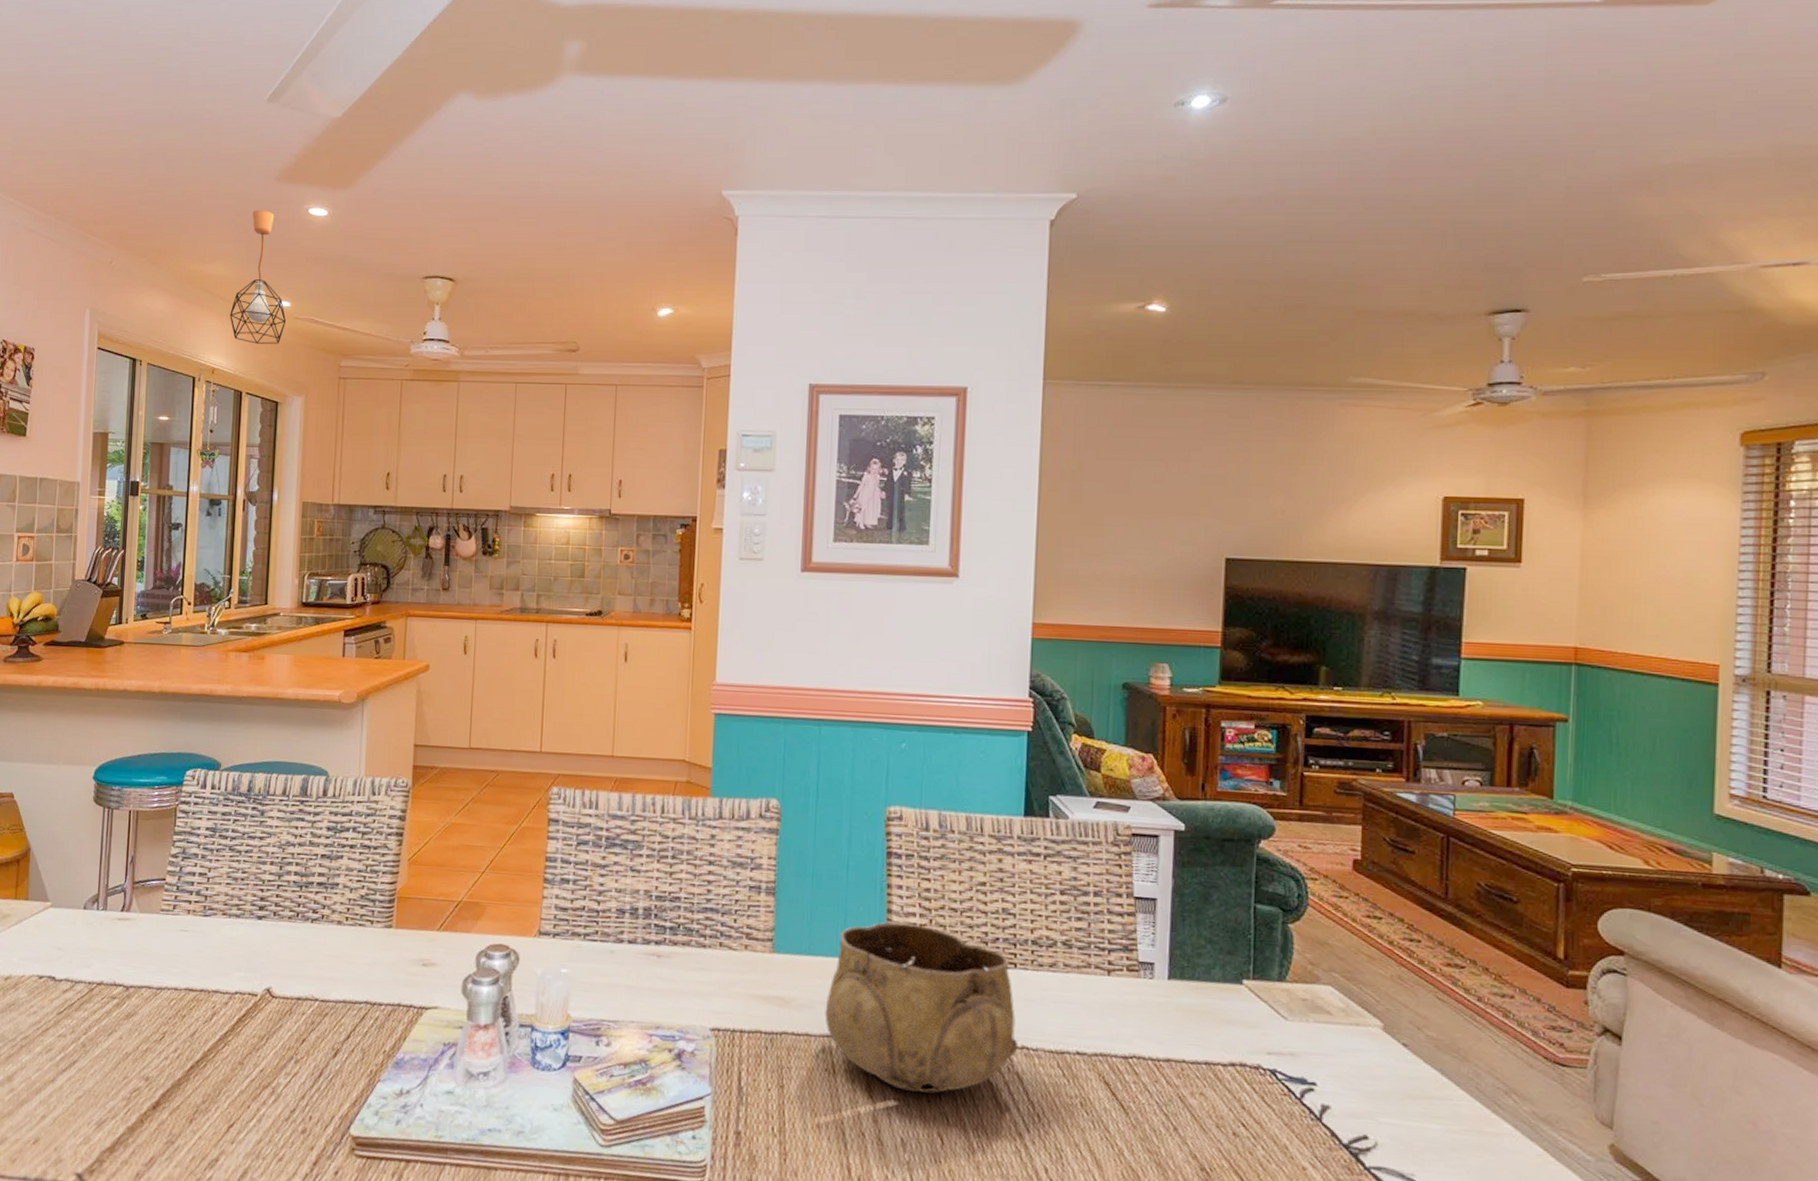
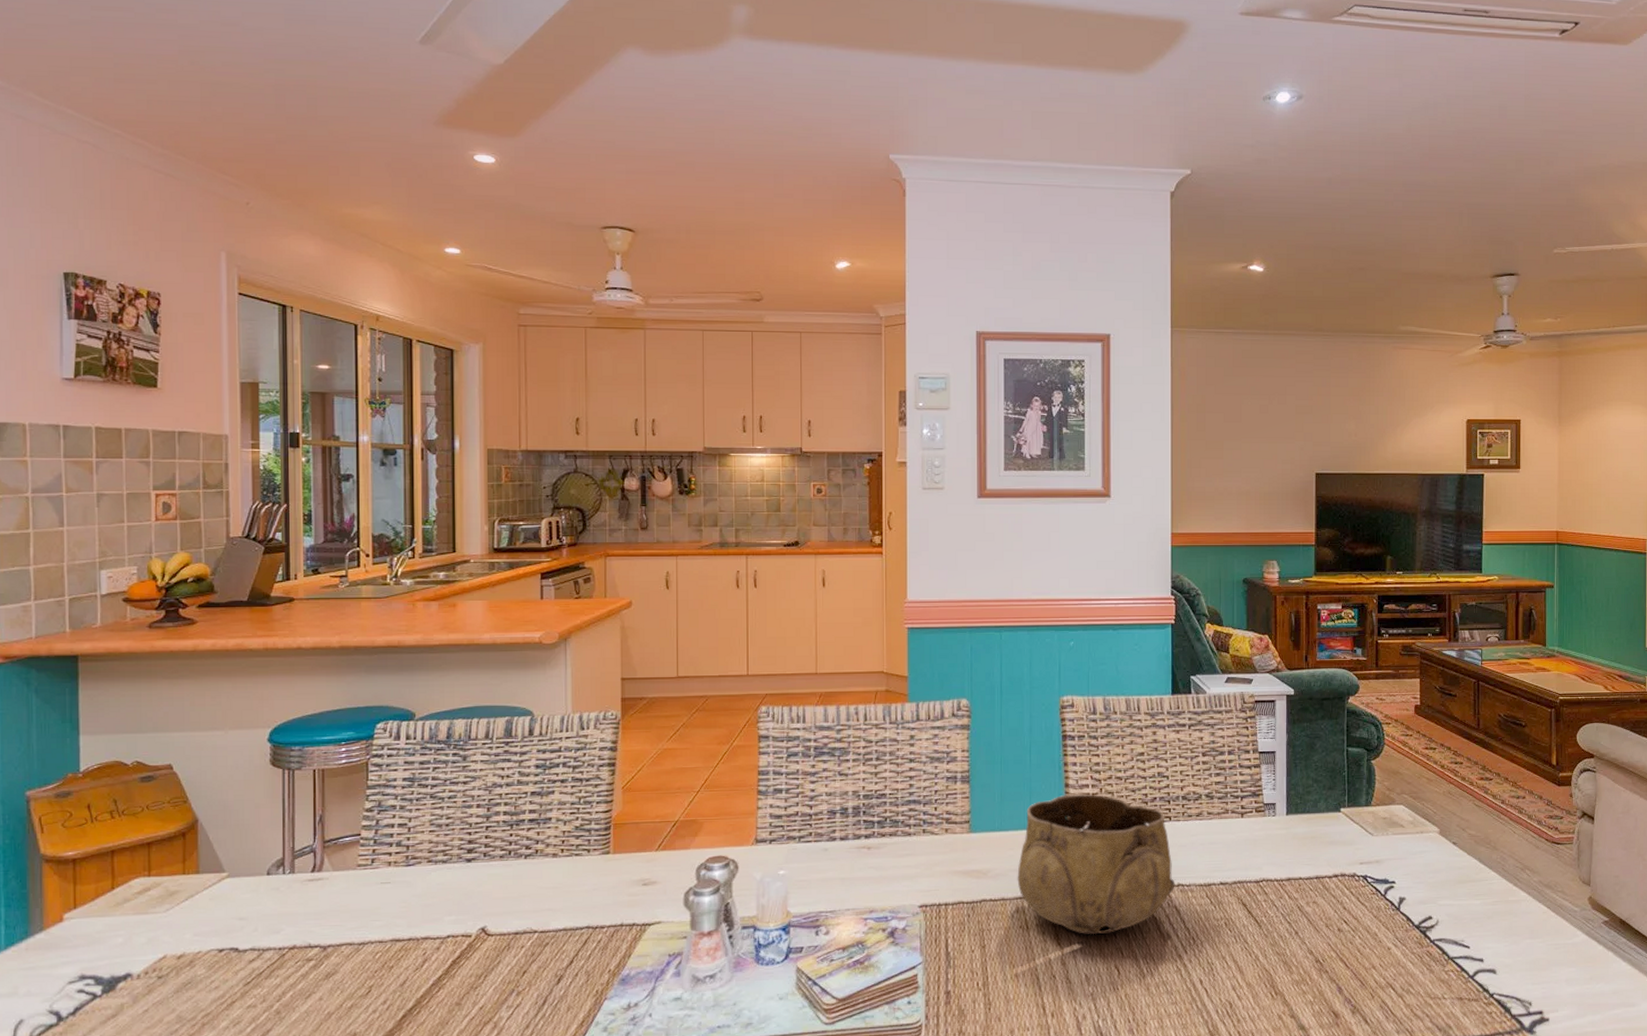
pendant light: present [230,210,287,344] -> none [392,154,457,291]

